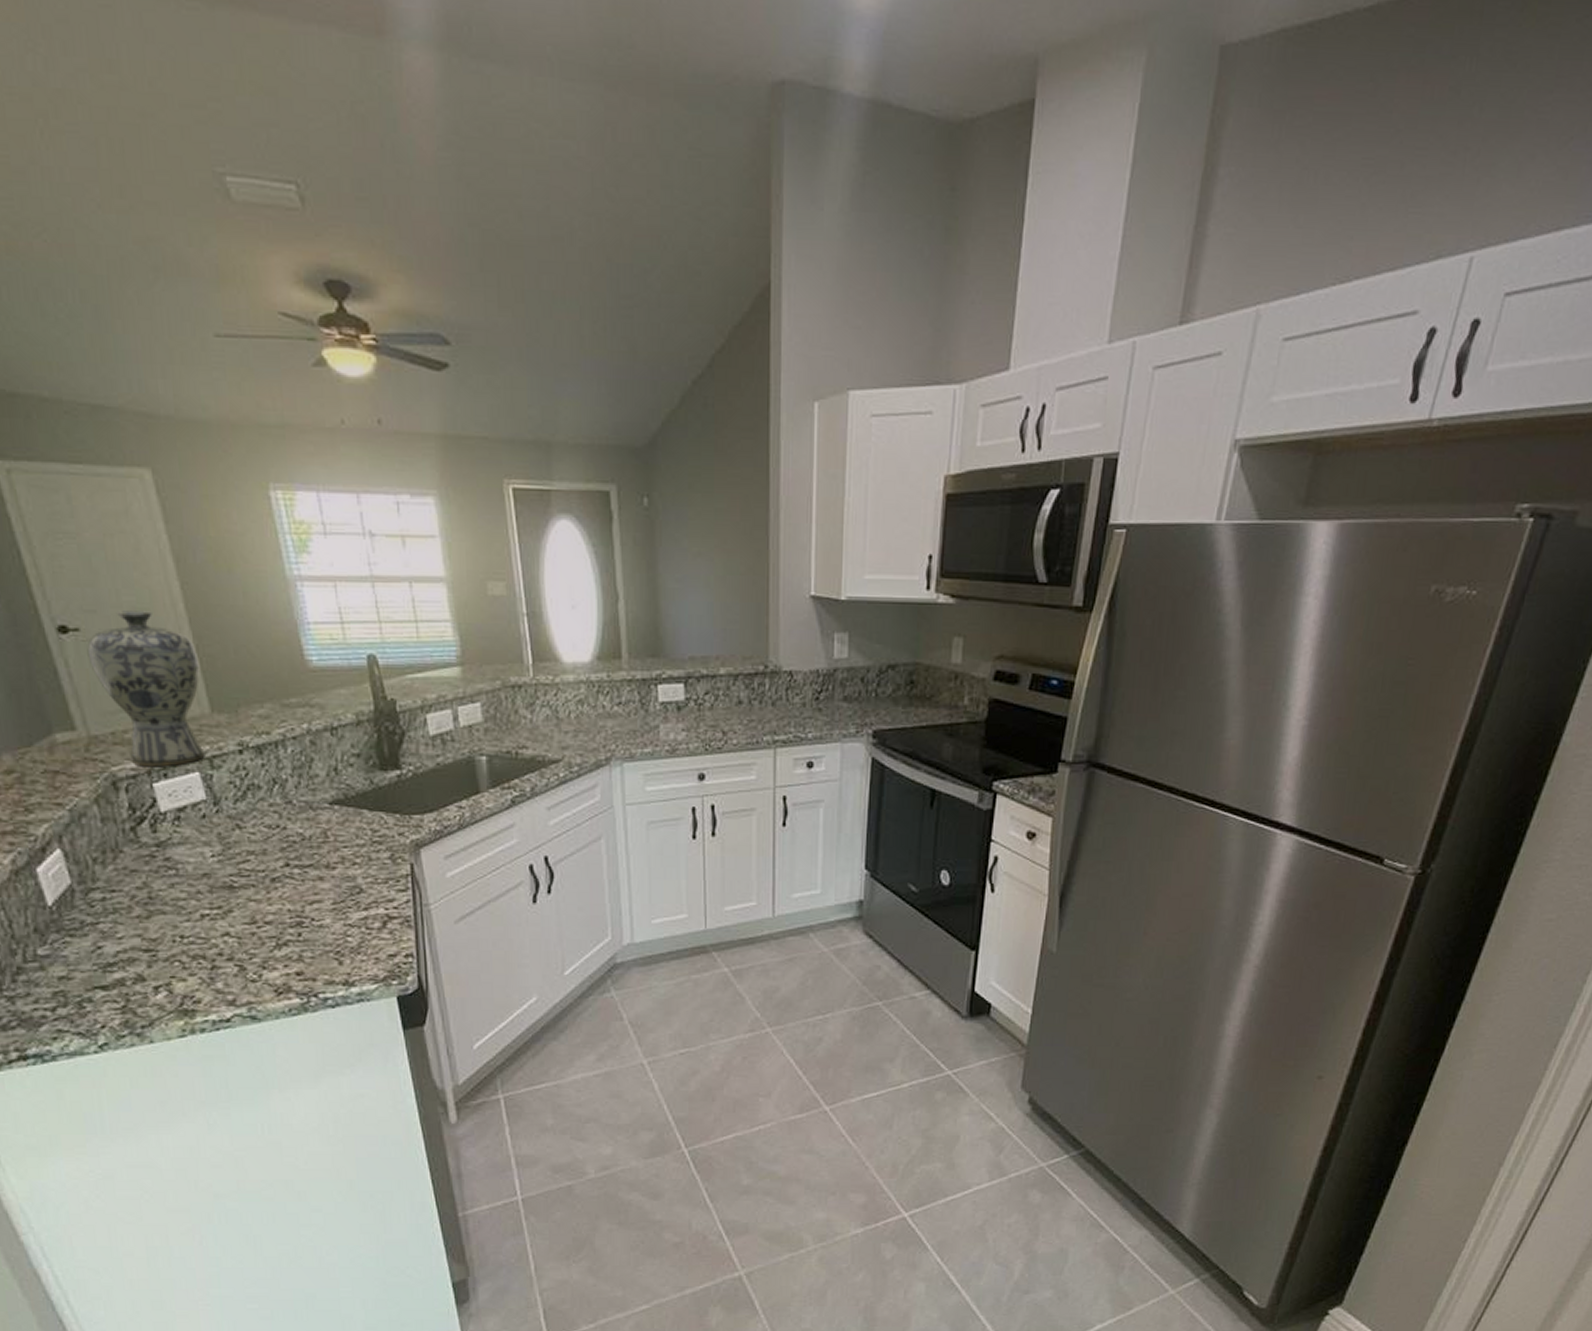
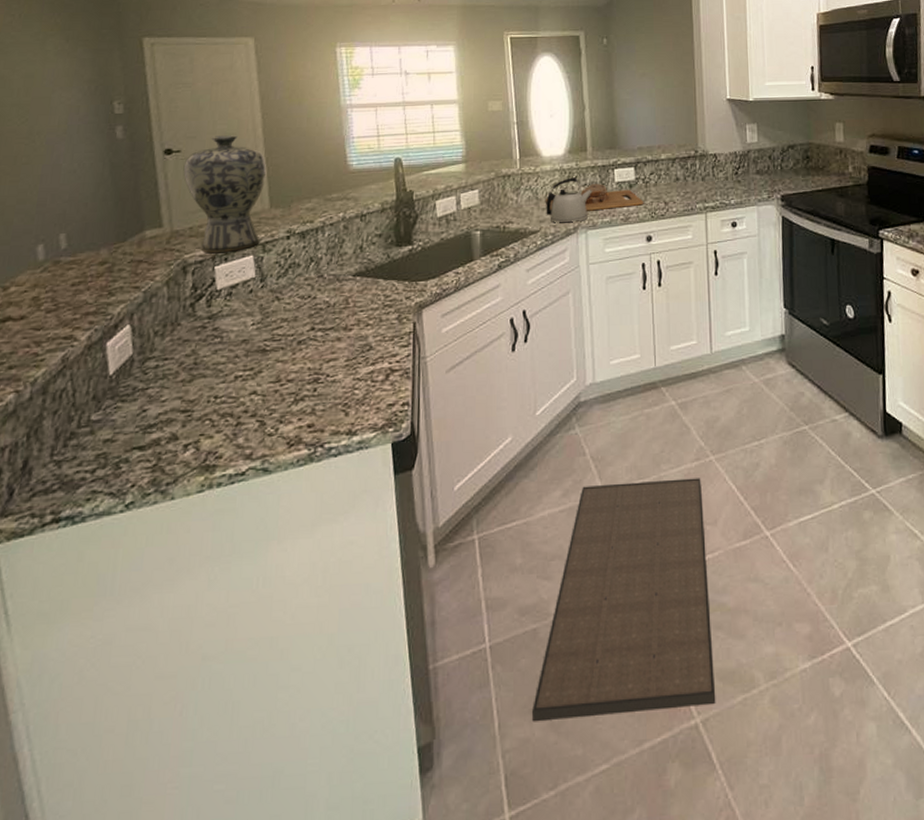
cutting board: none [567,703,696,738] -> present [545,184,644,211]
kettle: none [569,693,629,751] -> present [546,177,593,222]
doormat: none [570,1049,761,1266] -> present [532,478,715,721]

